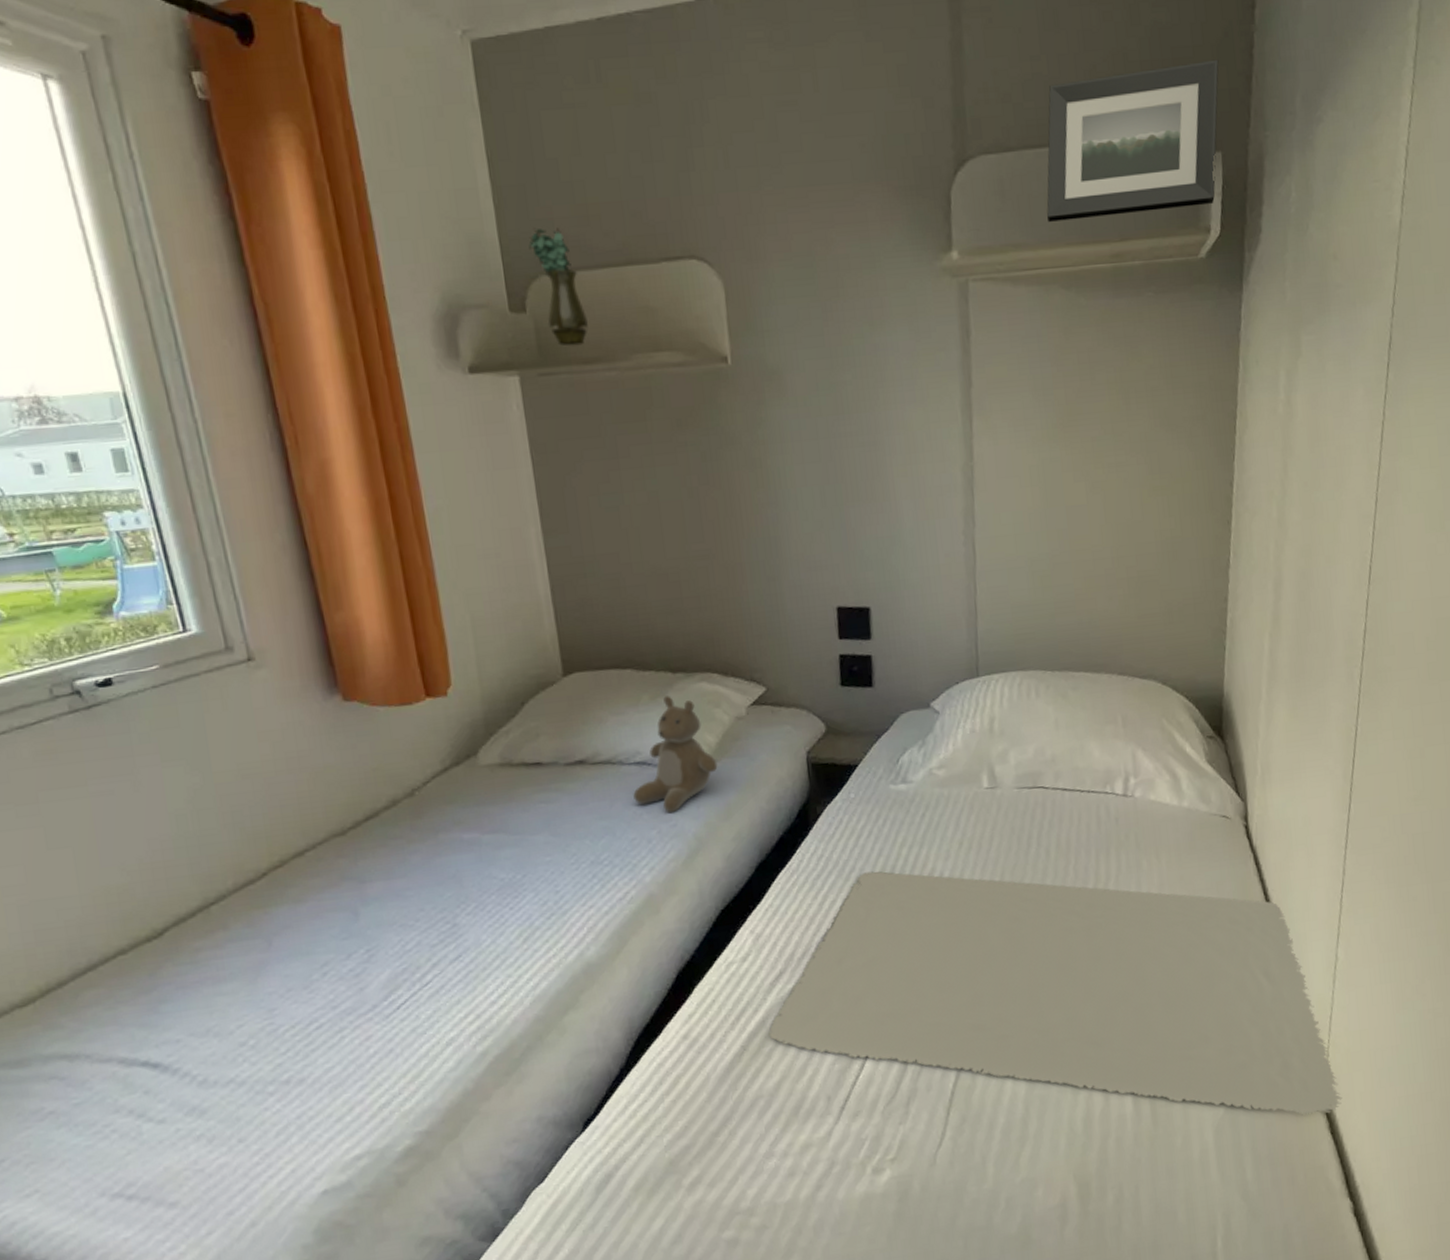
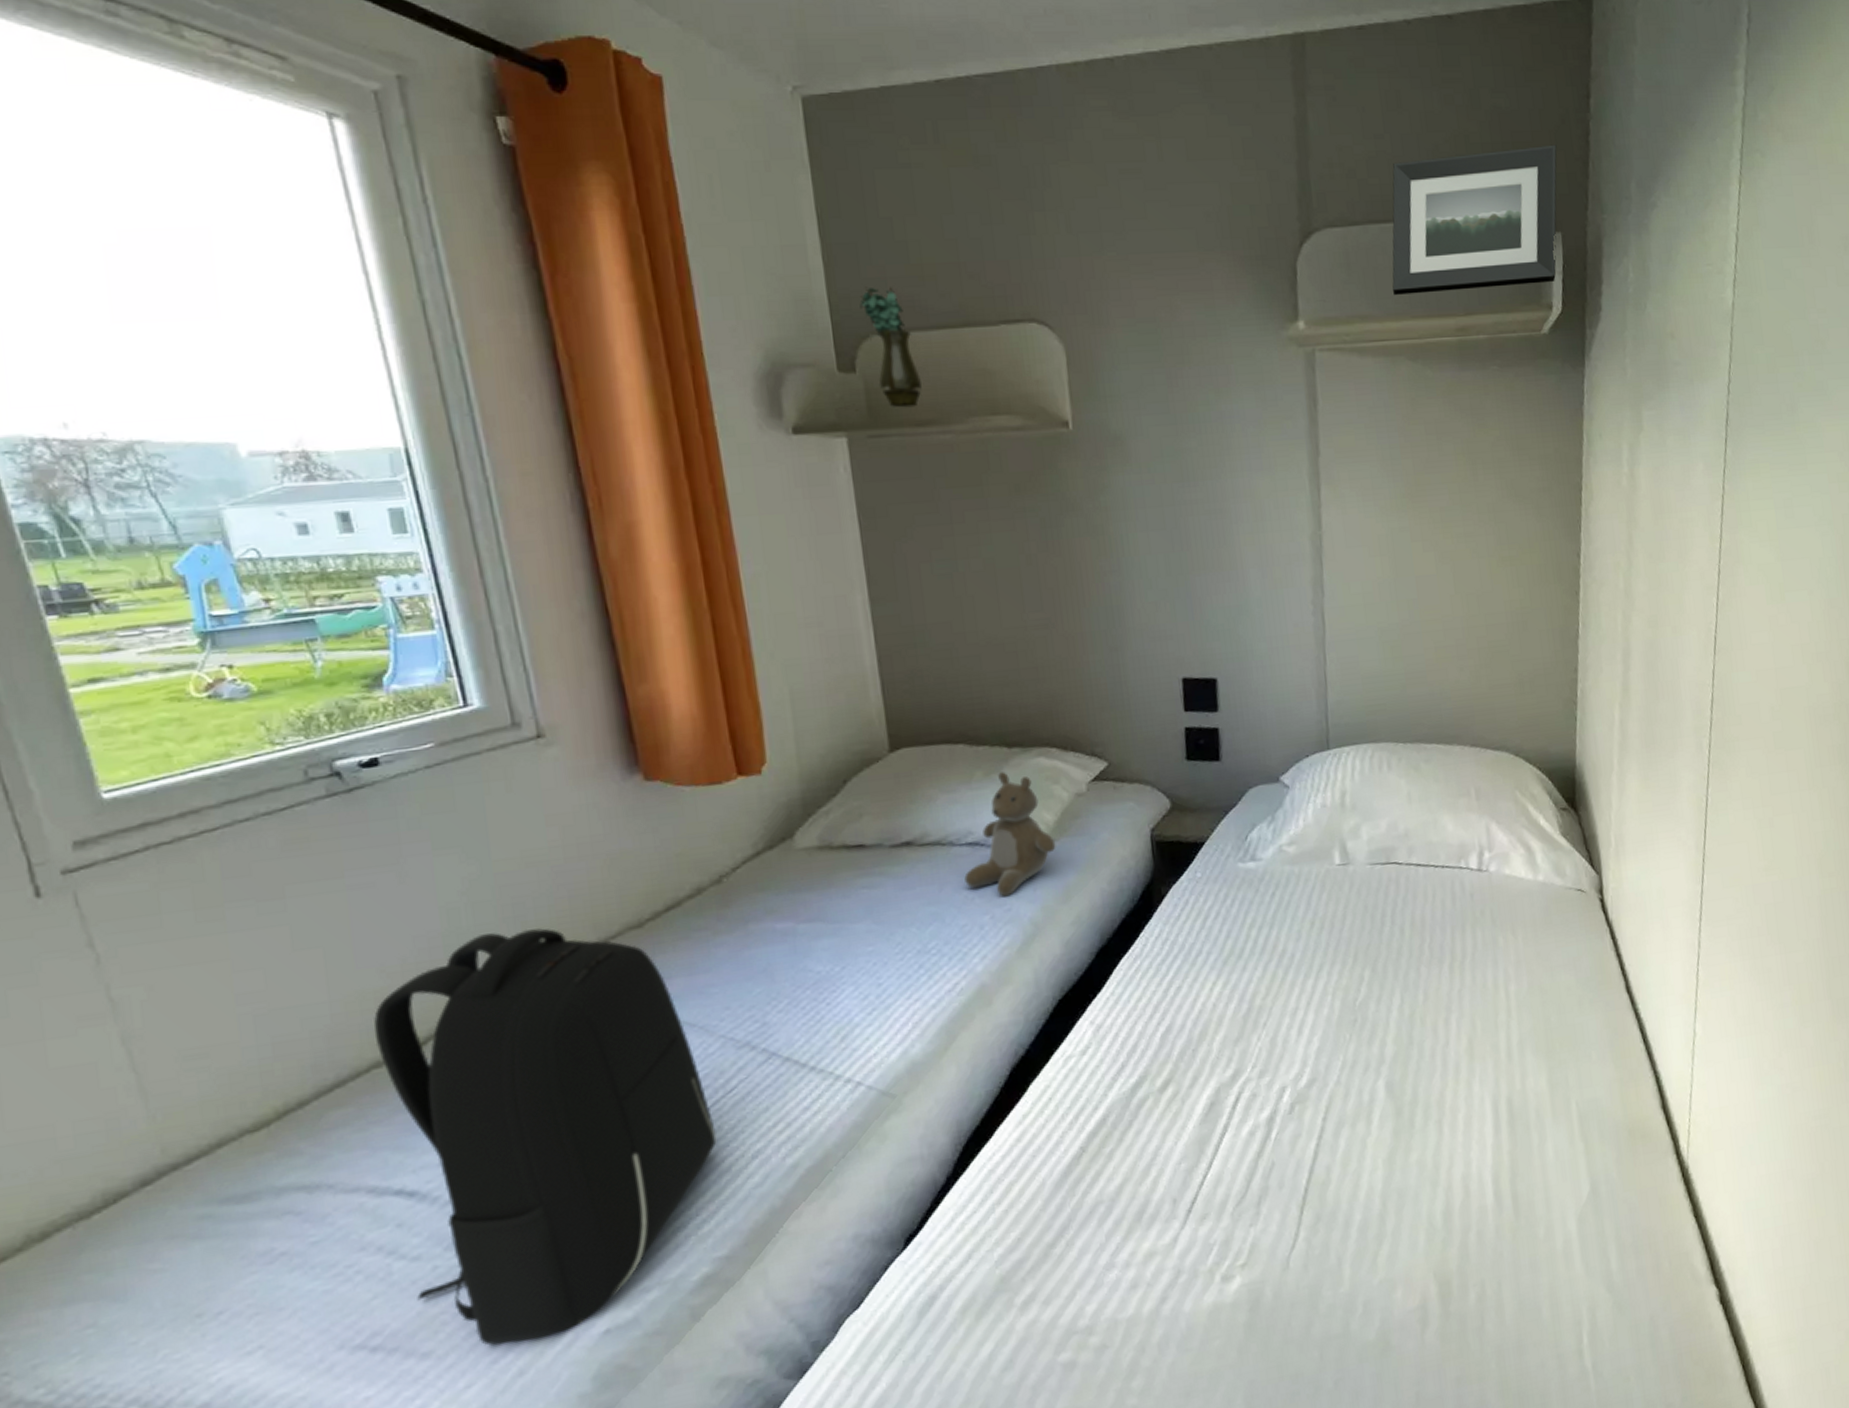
backpack: none [118,834,416,1200] -> present [373,928,717,1346]
bath mat: present [768,871,1342,1115] -> none [1109,954,1705,1199]

